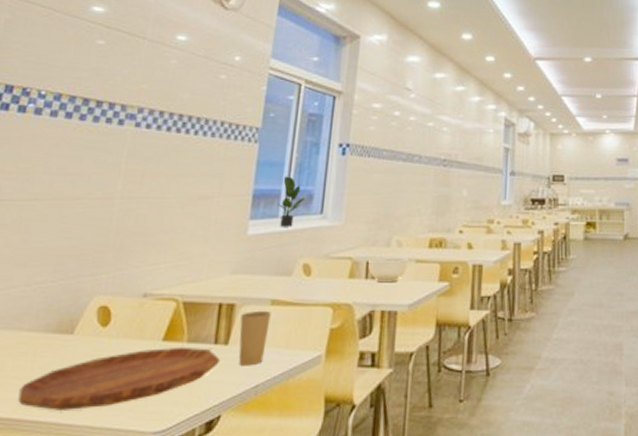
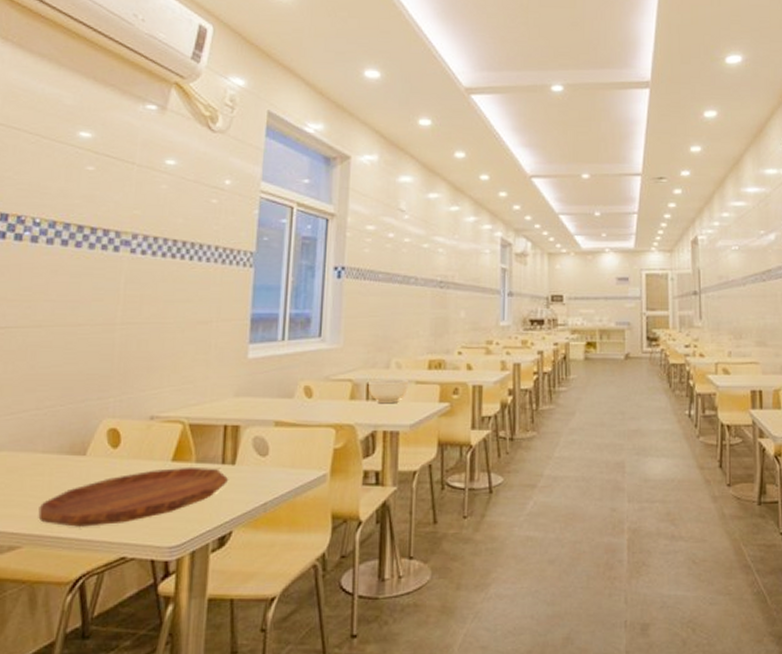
cup: present [238,310,271,366] -> none [245,431,275,485]
potted plant: present [276,176,304,227] -> none [275,300,302,350]

